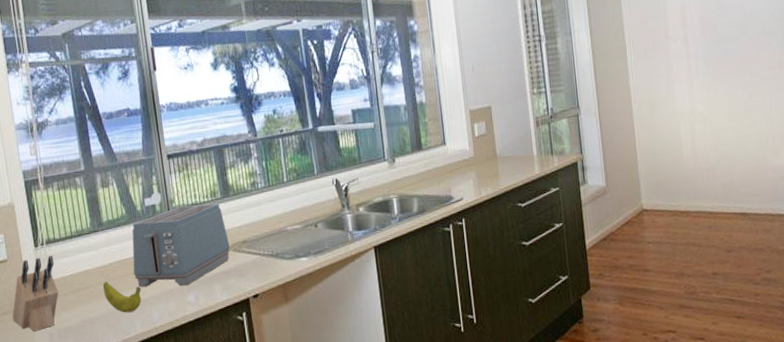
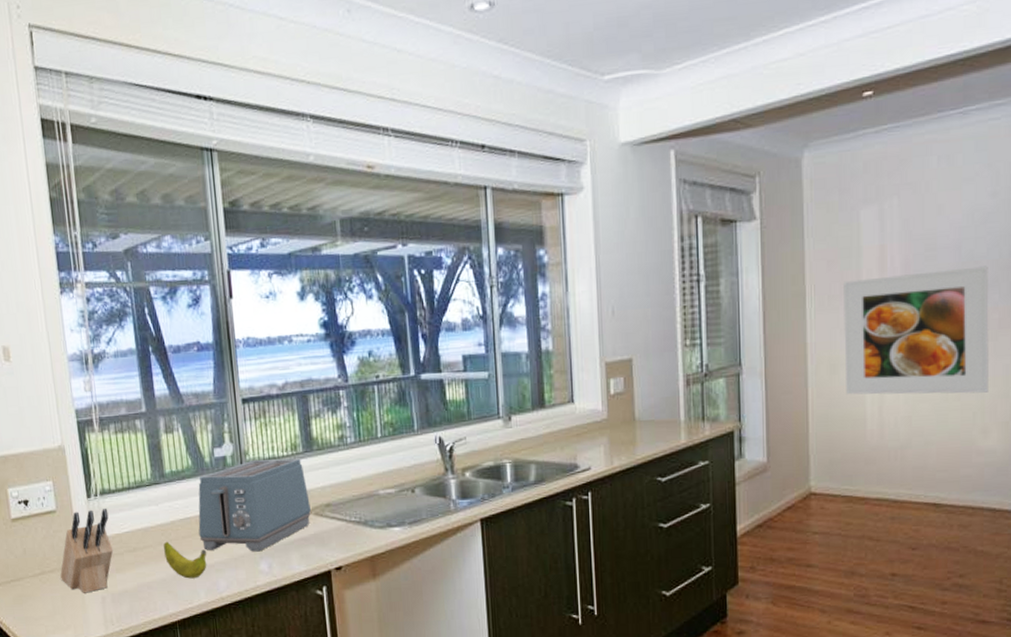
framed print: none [655,20,776,128] -> present [844,266,989,395]

